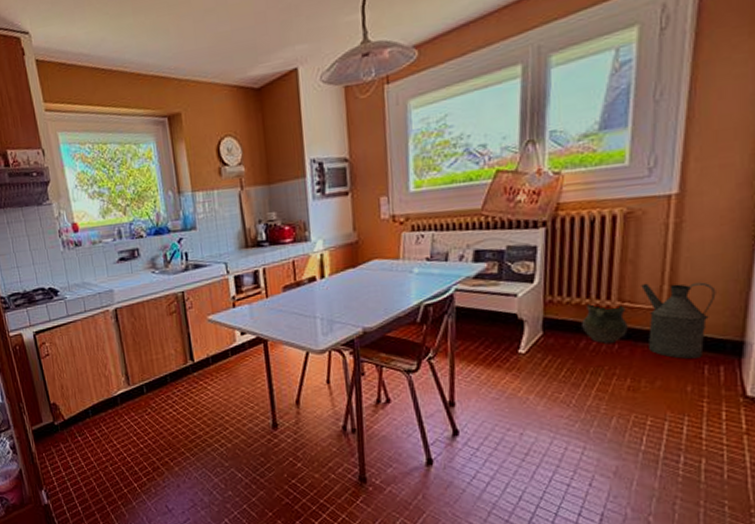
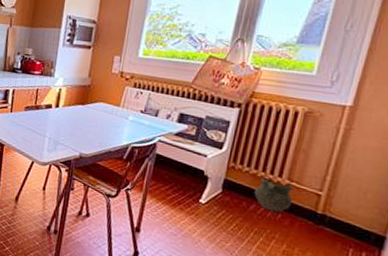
watering can: present [641,282,716,359] -> none [306,171,370,242]

